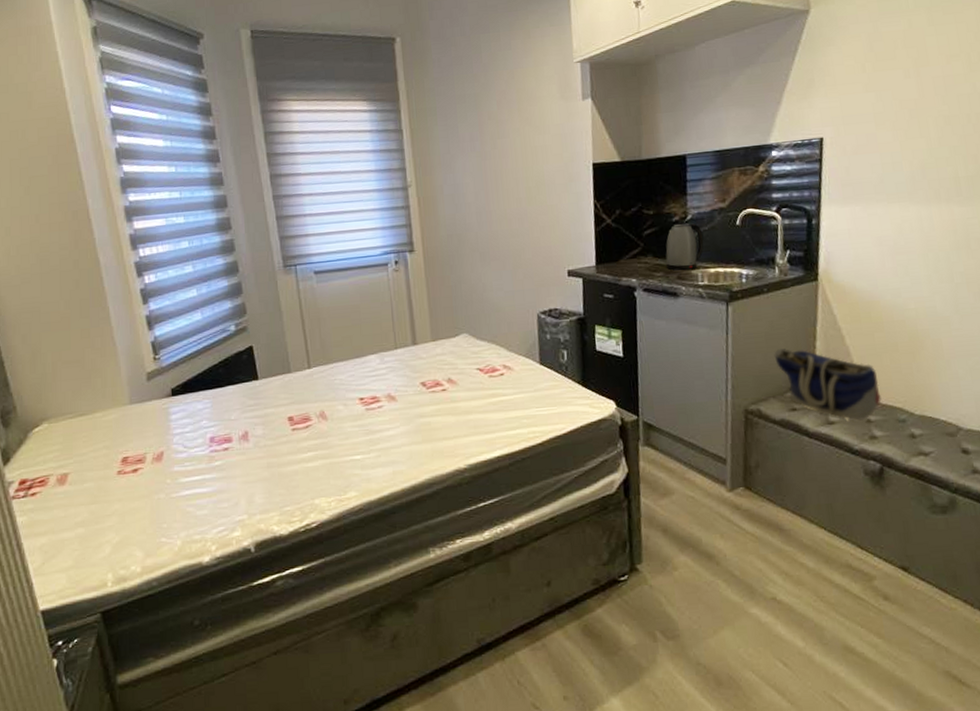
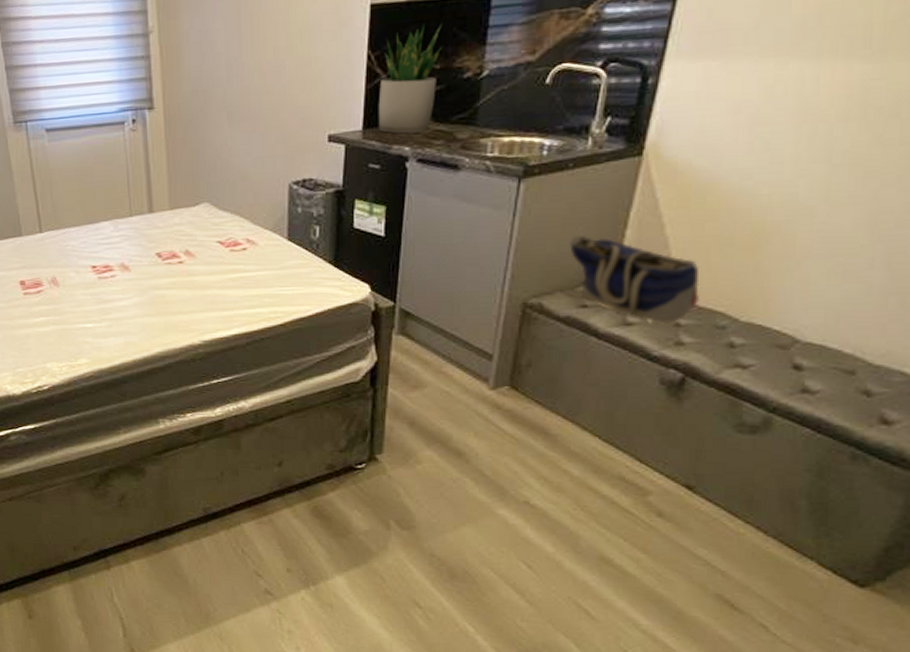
planter: none [606,178,653,268] -> present [378,24,443,134]
kettle: present [665,222,704,270] -> none [448,78,501,138]

